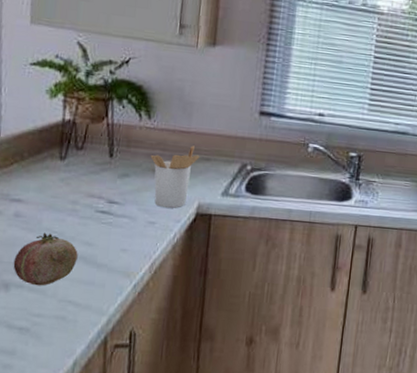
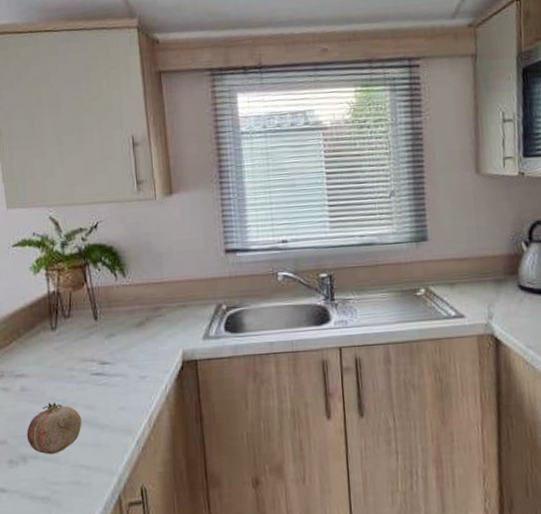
utensil holder: present [150,145,200,208] -> none [131,295,176,360]

